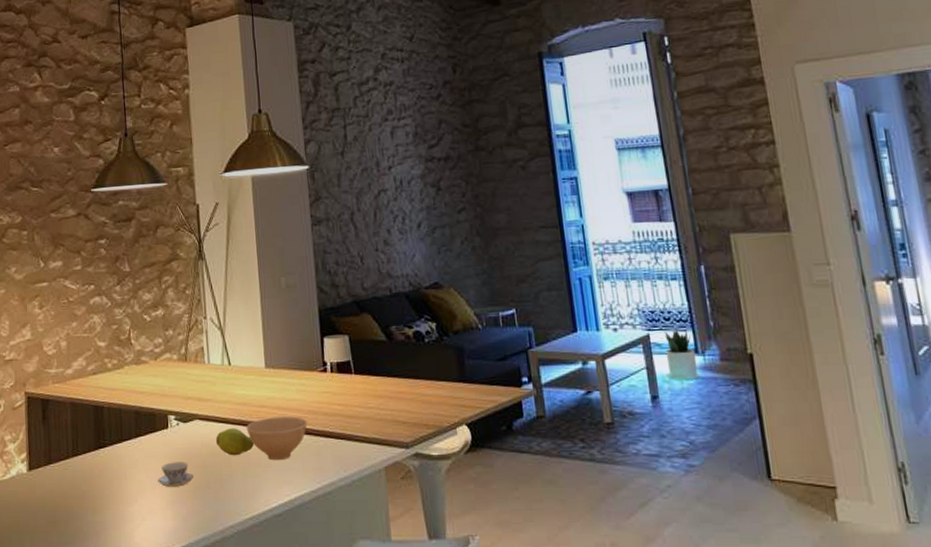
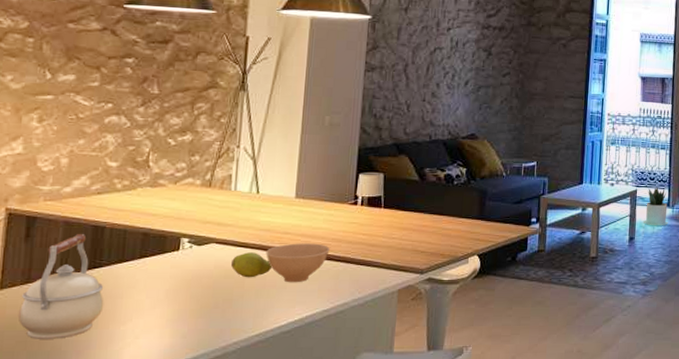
kettle: none [45,415,113,519] -> present [17,234,104,339]
teacup: present [158,462,194,487] -> none [159,283,201,306]

